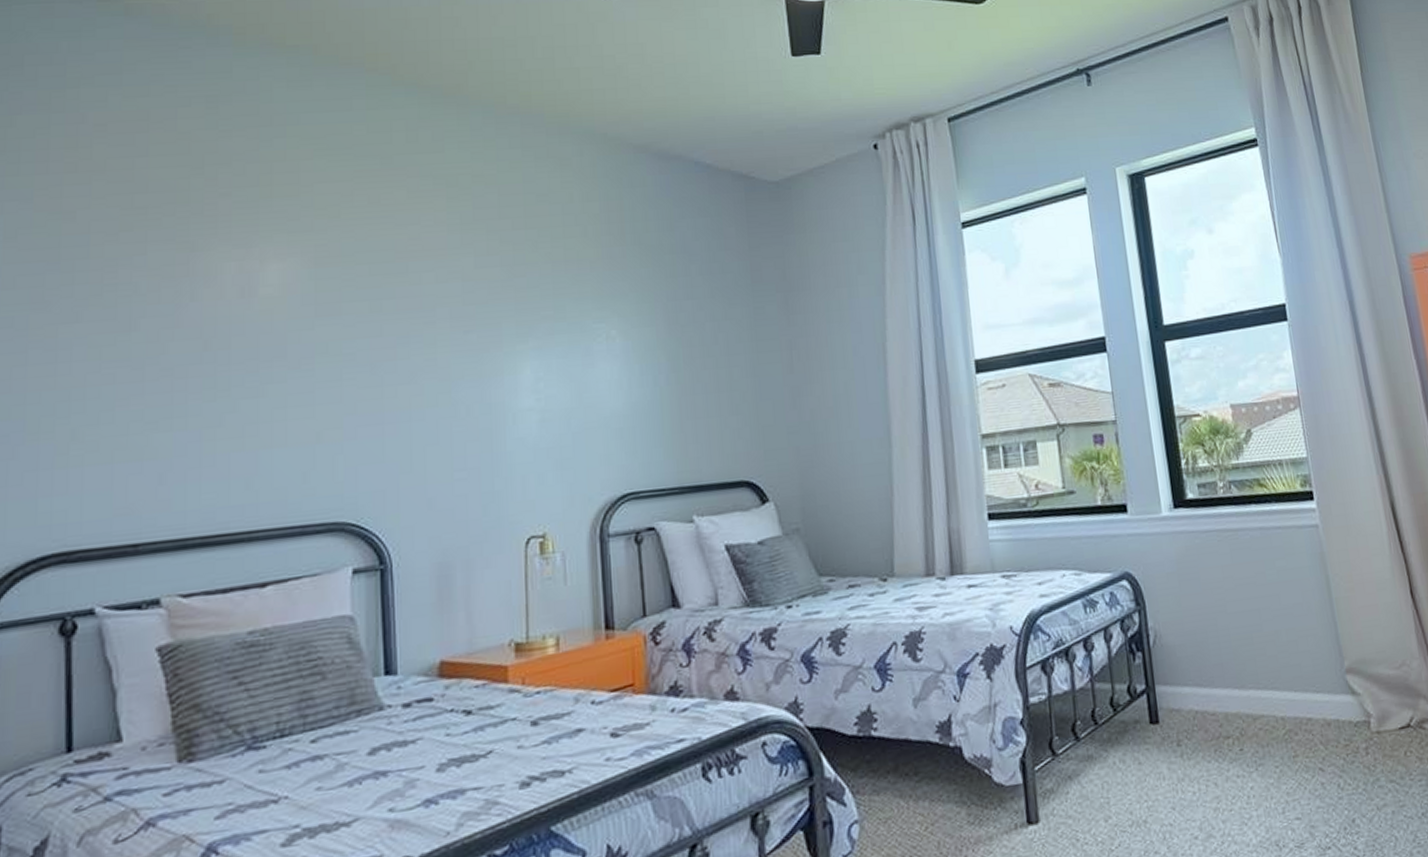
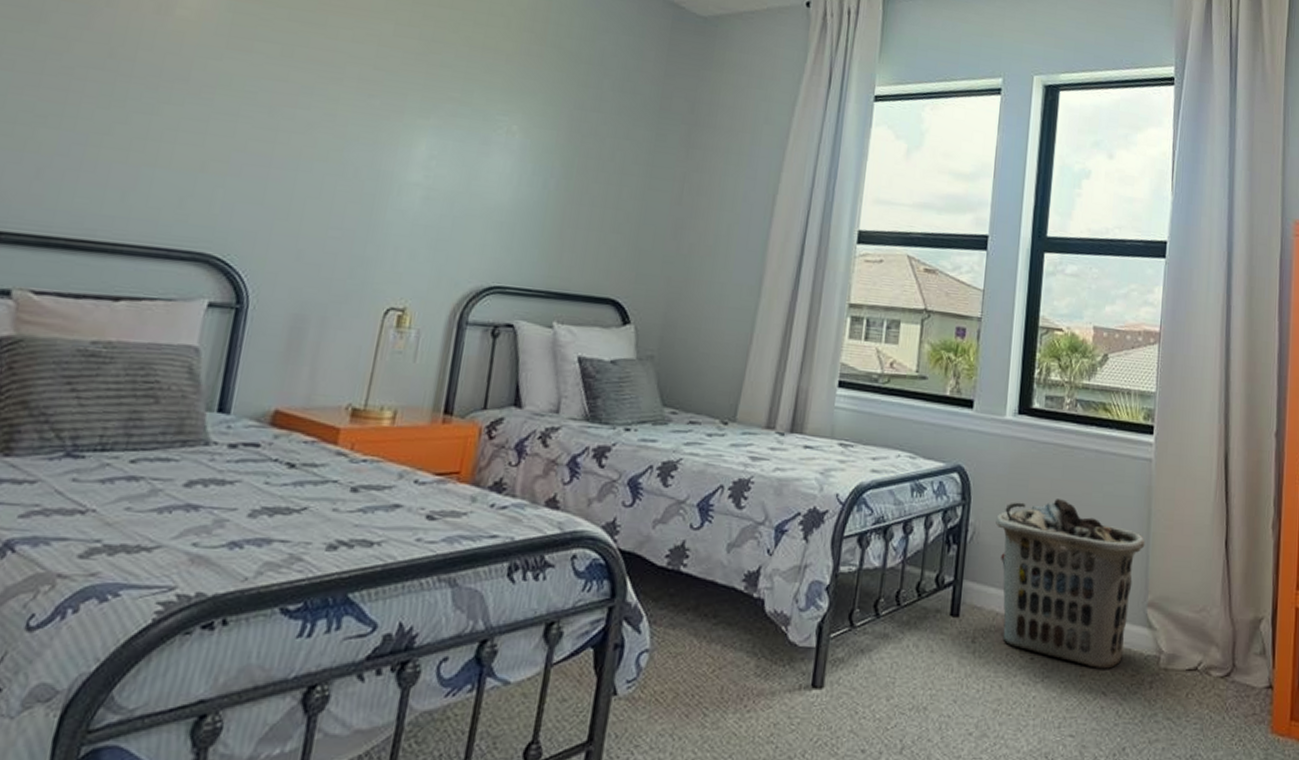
clothes hamper: none [1174,584,1332,746] -> present [996,499,1145,669]

